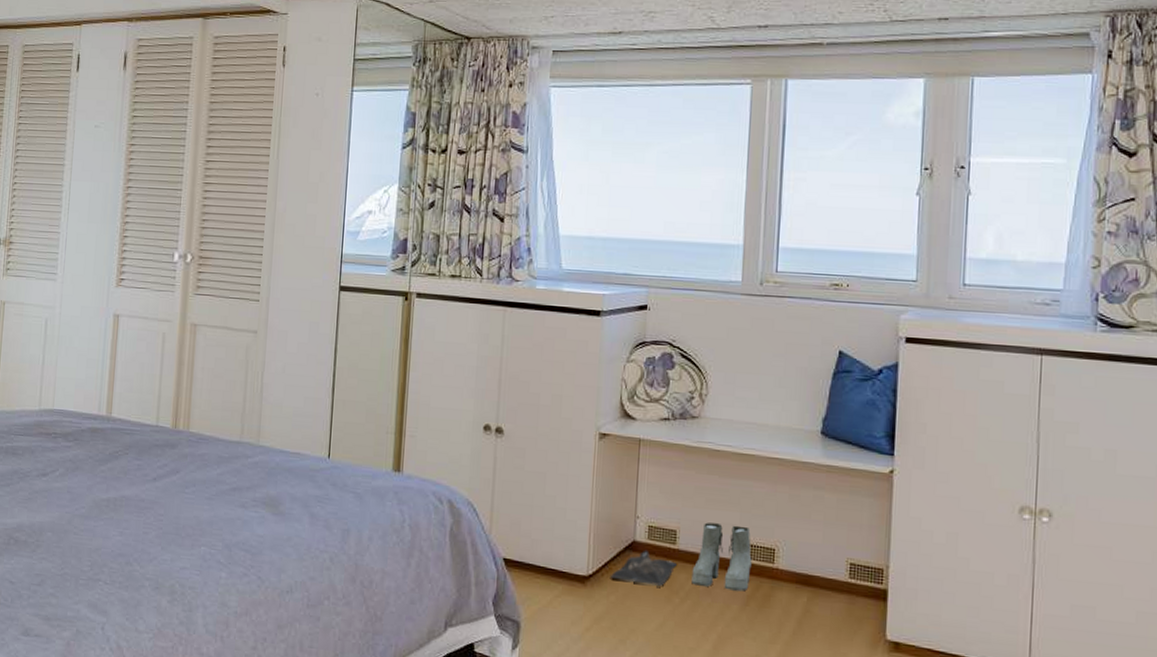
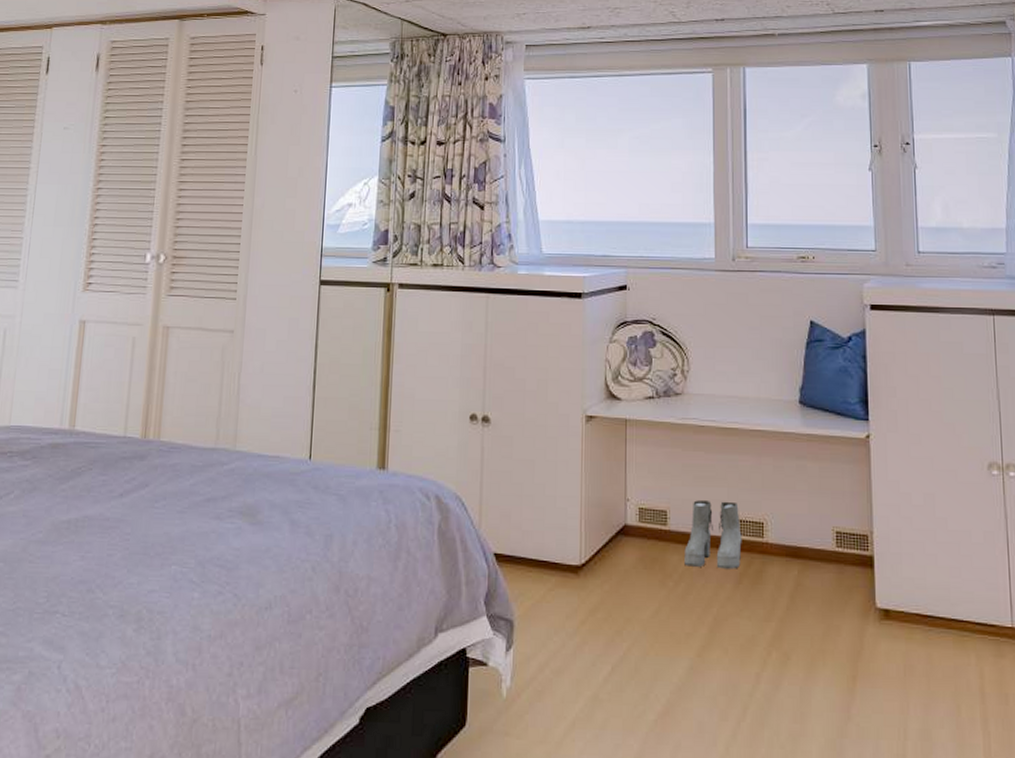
bag: present [609,550,677,586] -> none [602,533,669,570]

